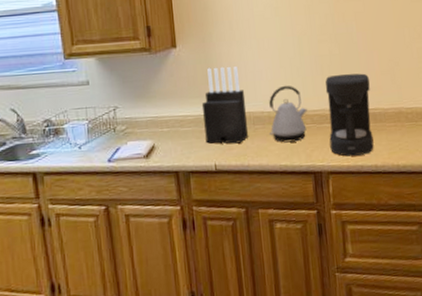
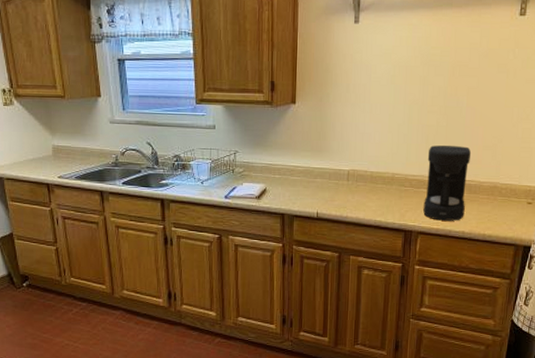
knife block: present [201,66,249,144] -> none [311,125,353,197]
kettle: present [268,85,307,143] -> none [369,149,408,202]

